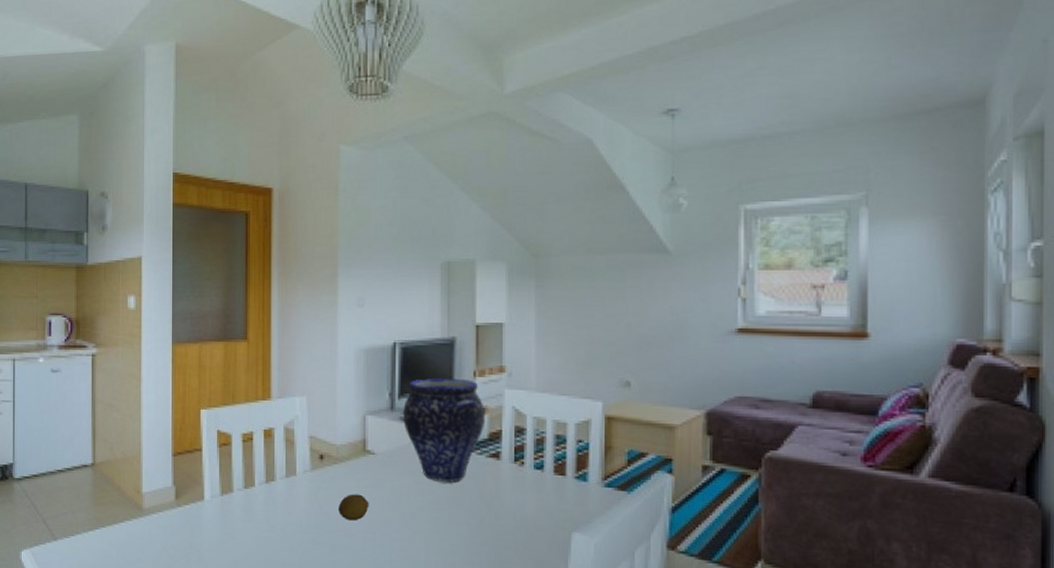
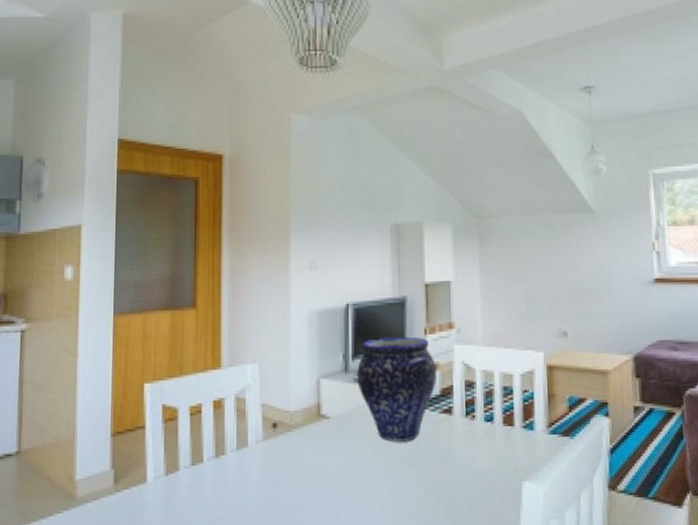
fruit: present [339,494,369,521] -> none [293,461,325,490]

